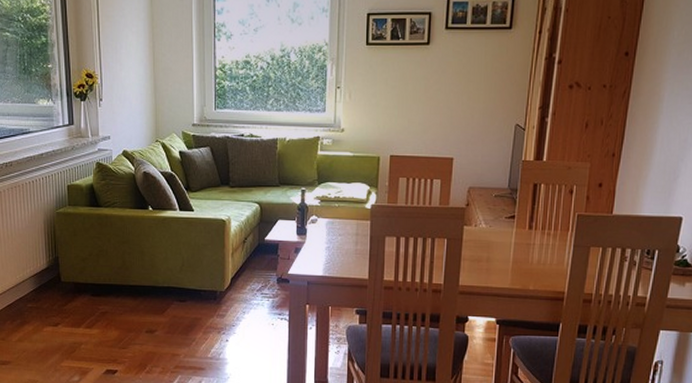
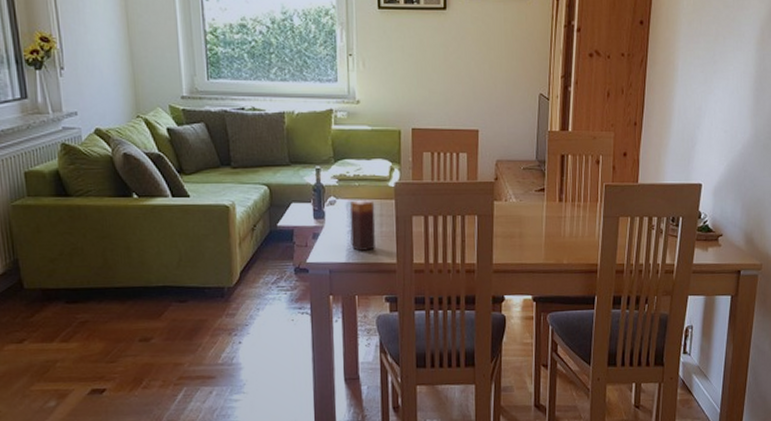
candle: none [328,220,352,266] -> present [350,200,376,251]

